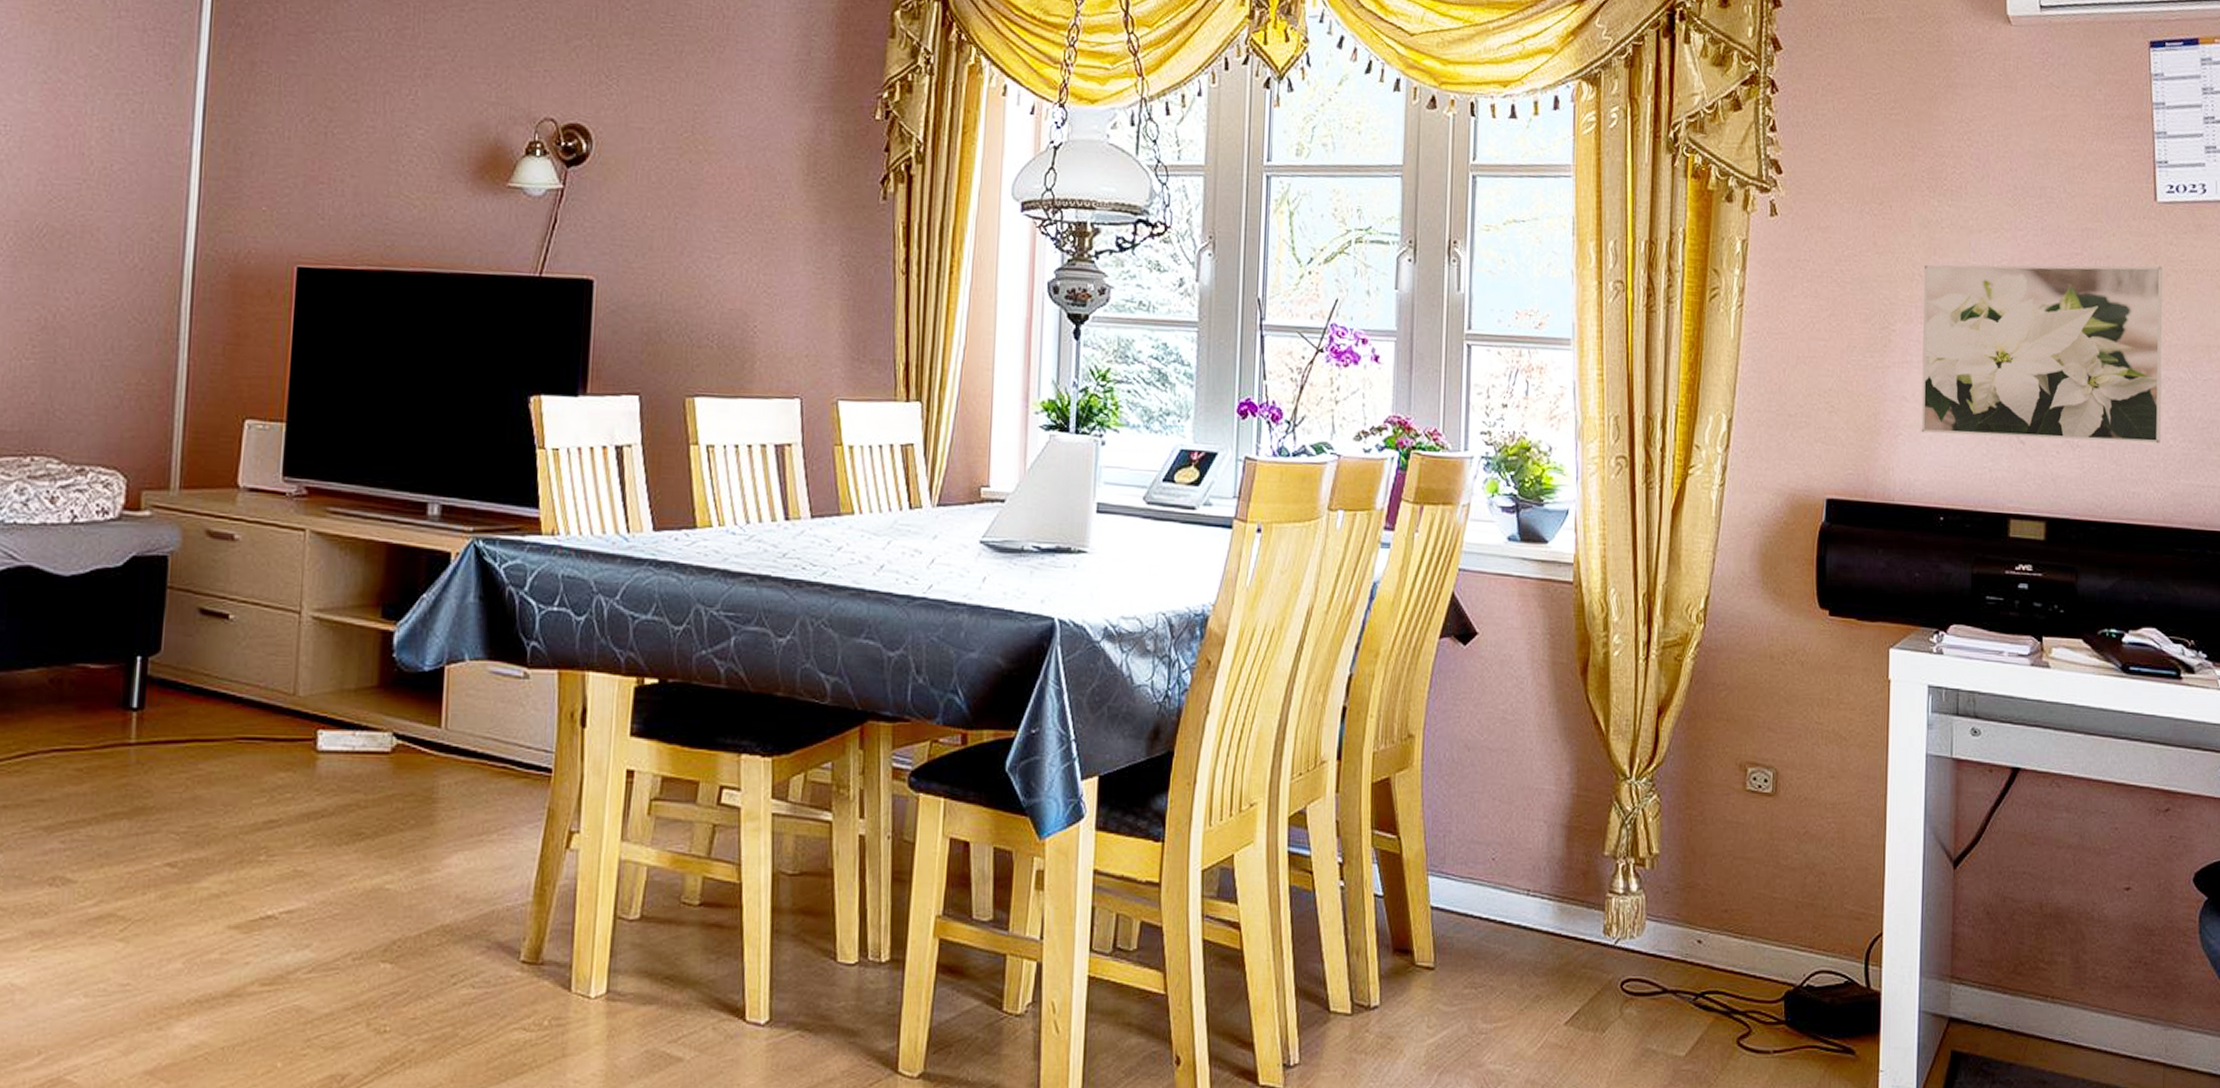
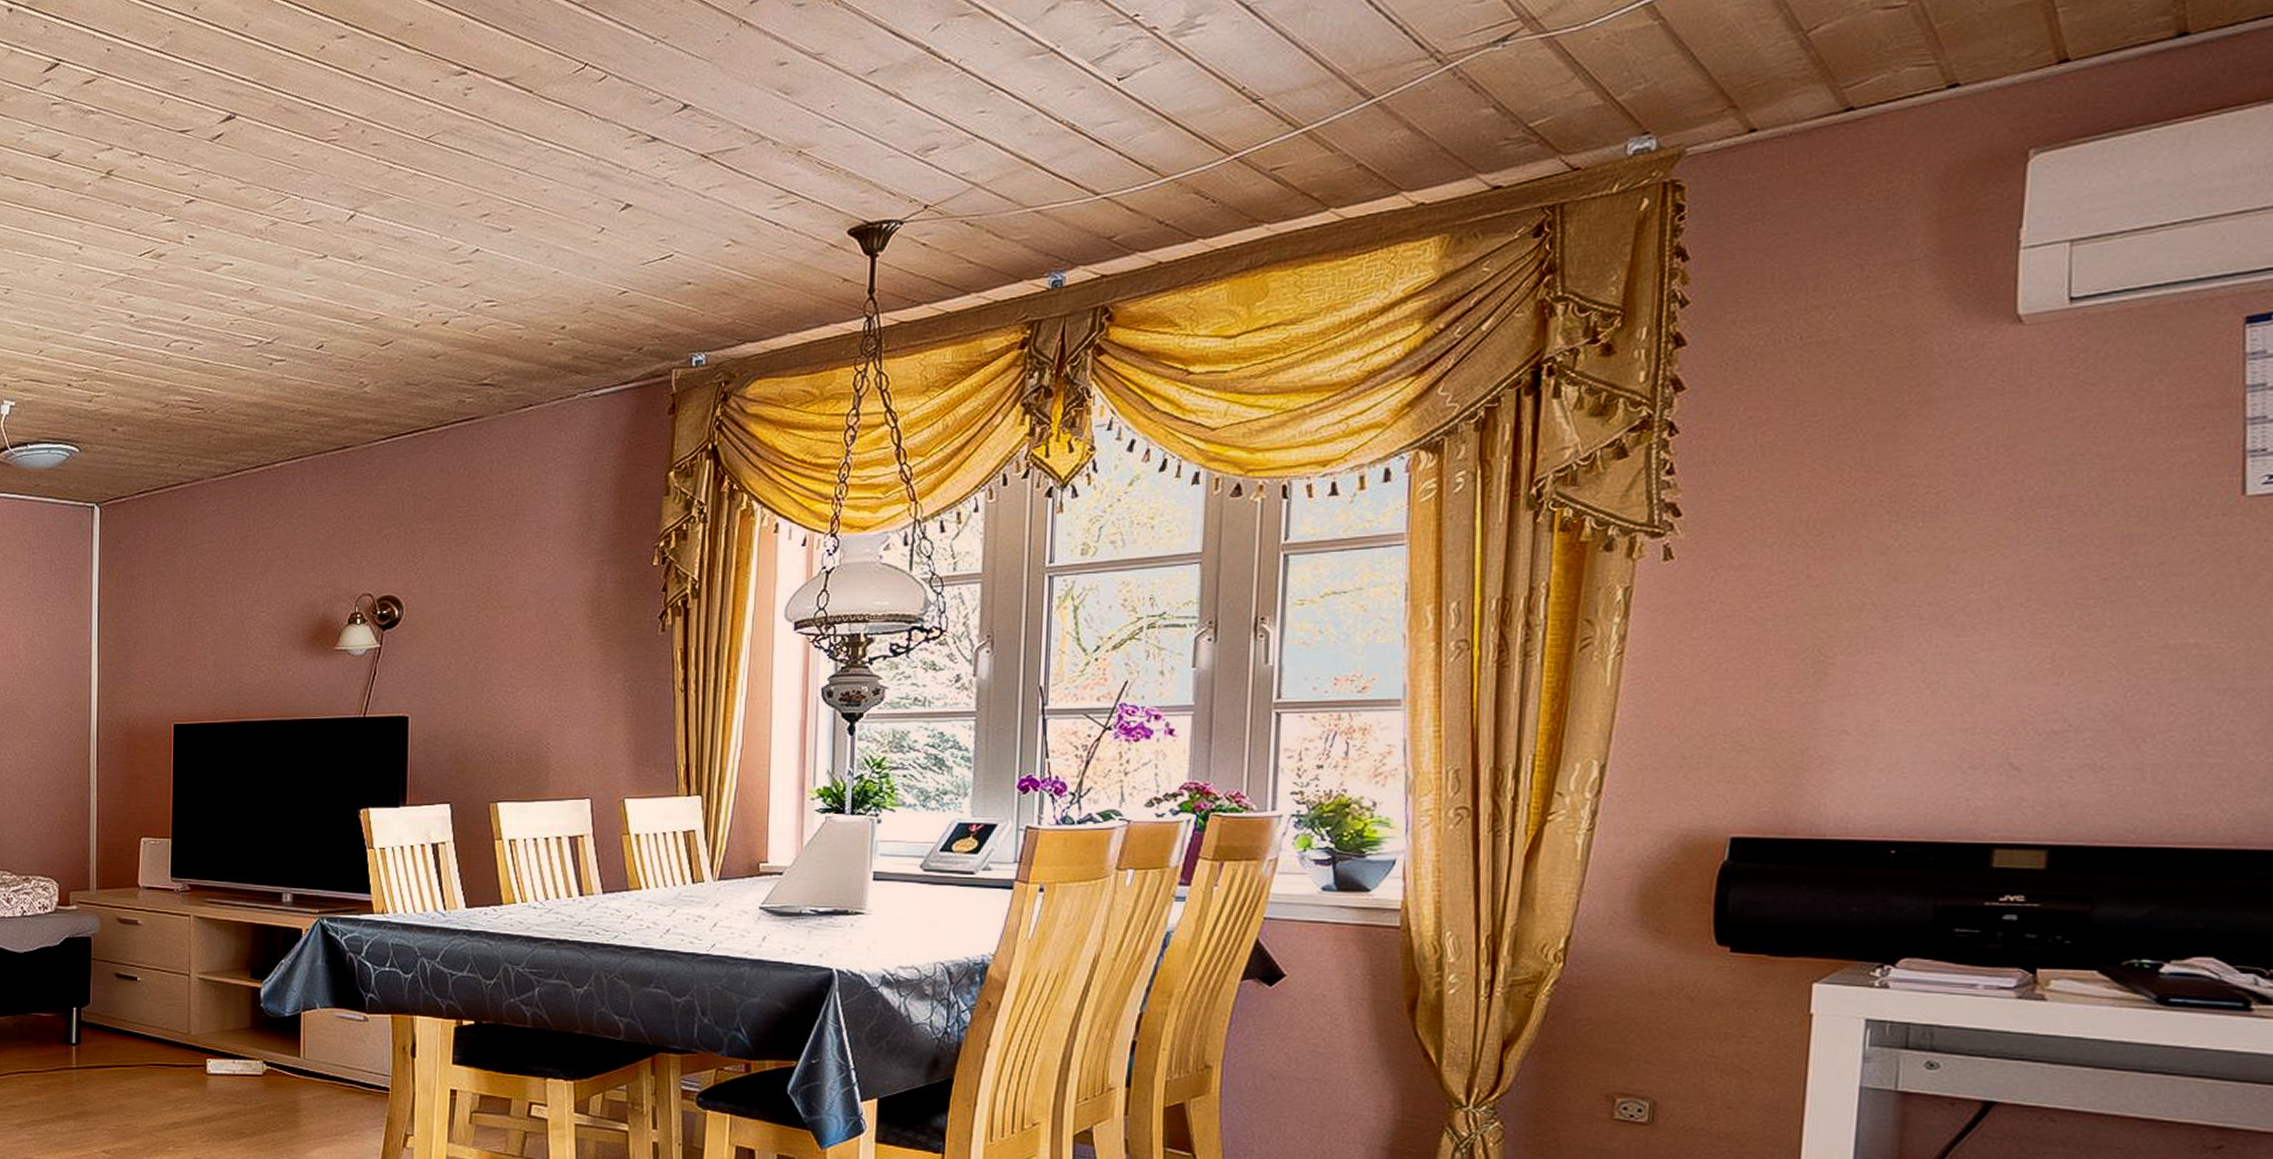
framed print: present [1921,265,2163,444] -> none [1867,567,2250,765]

